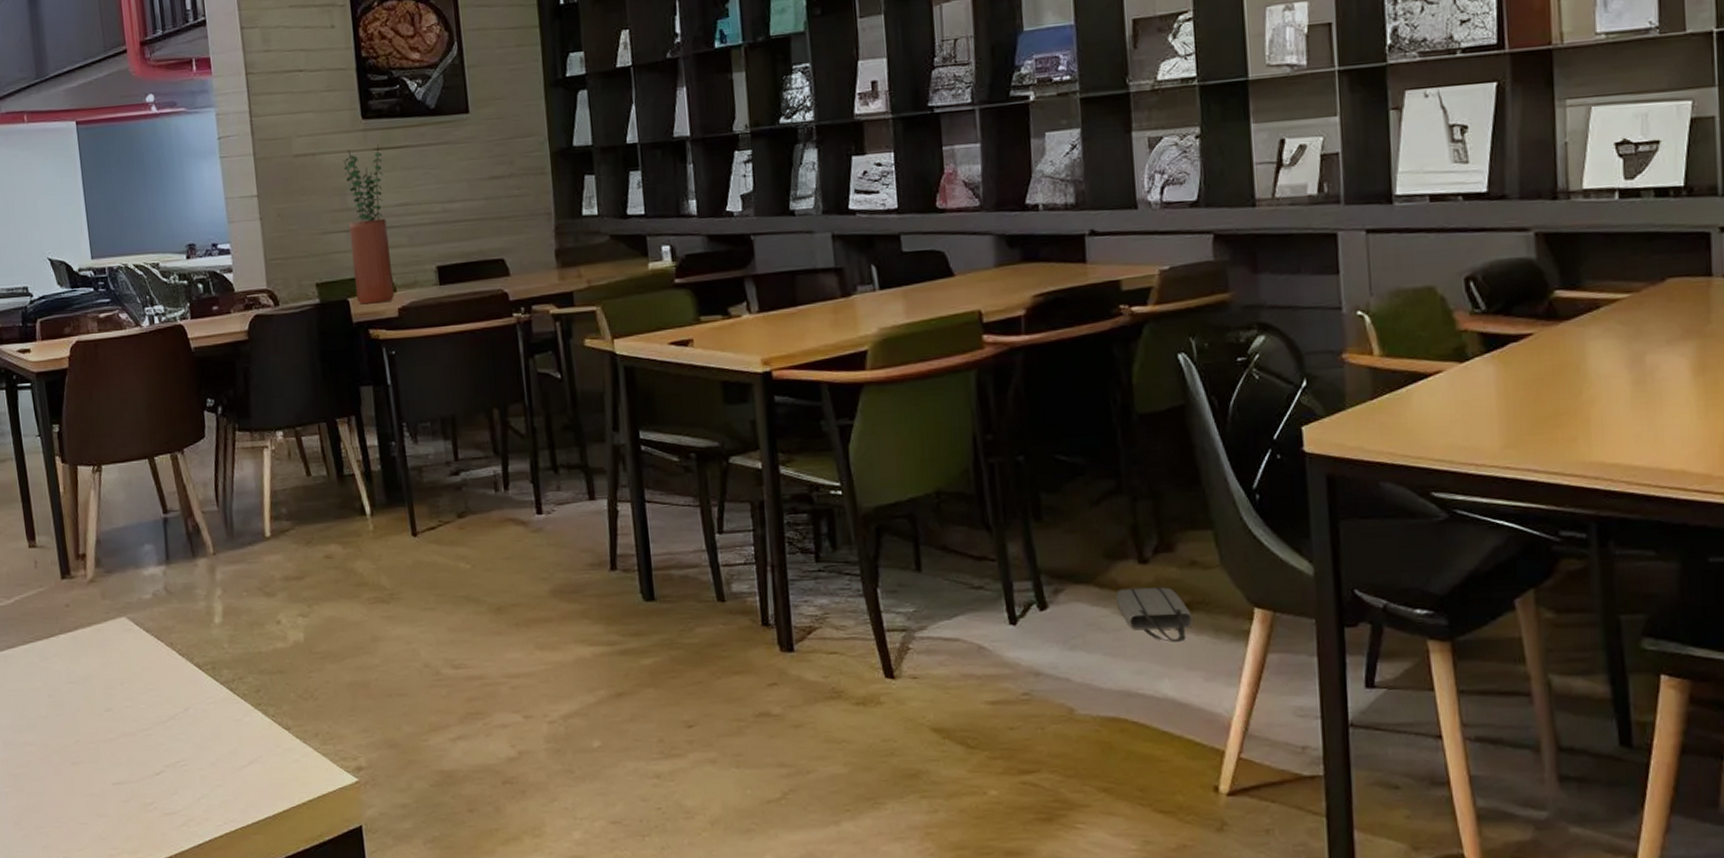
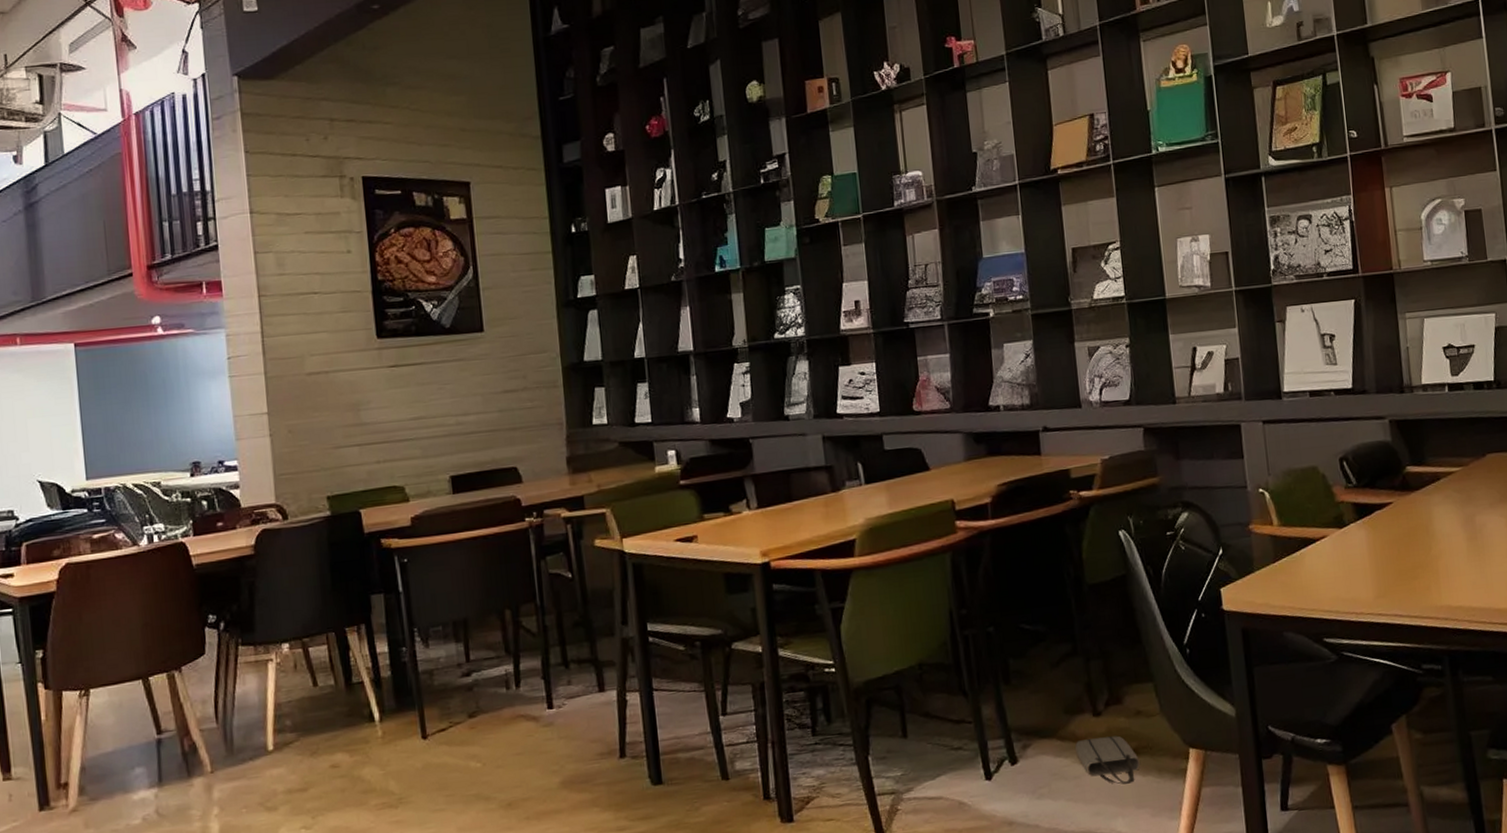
vase: present [343,145,394,305] -> none [357,362,407,515]

